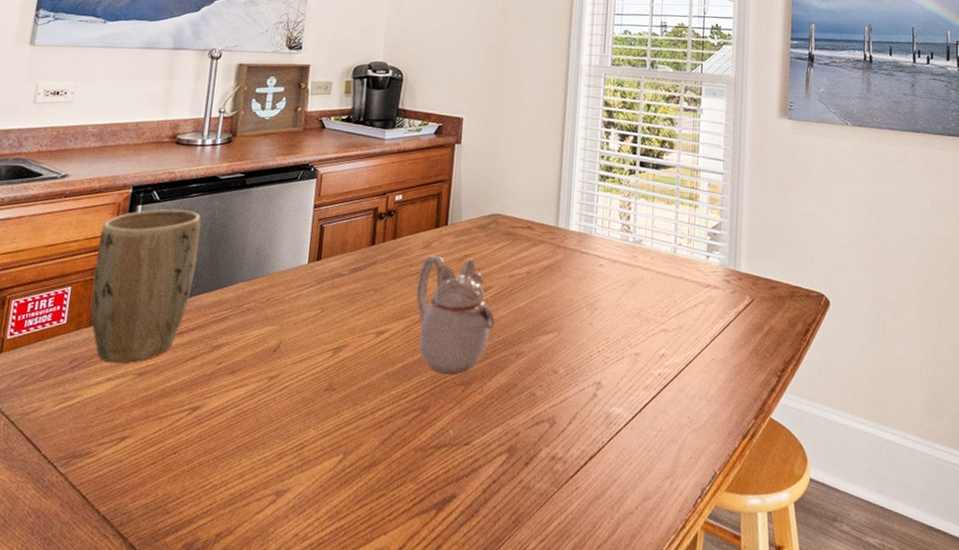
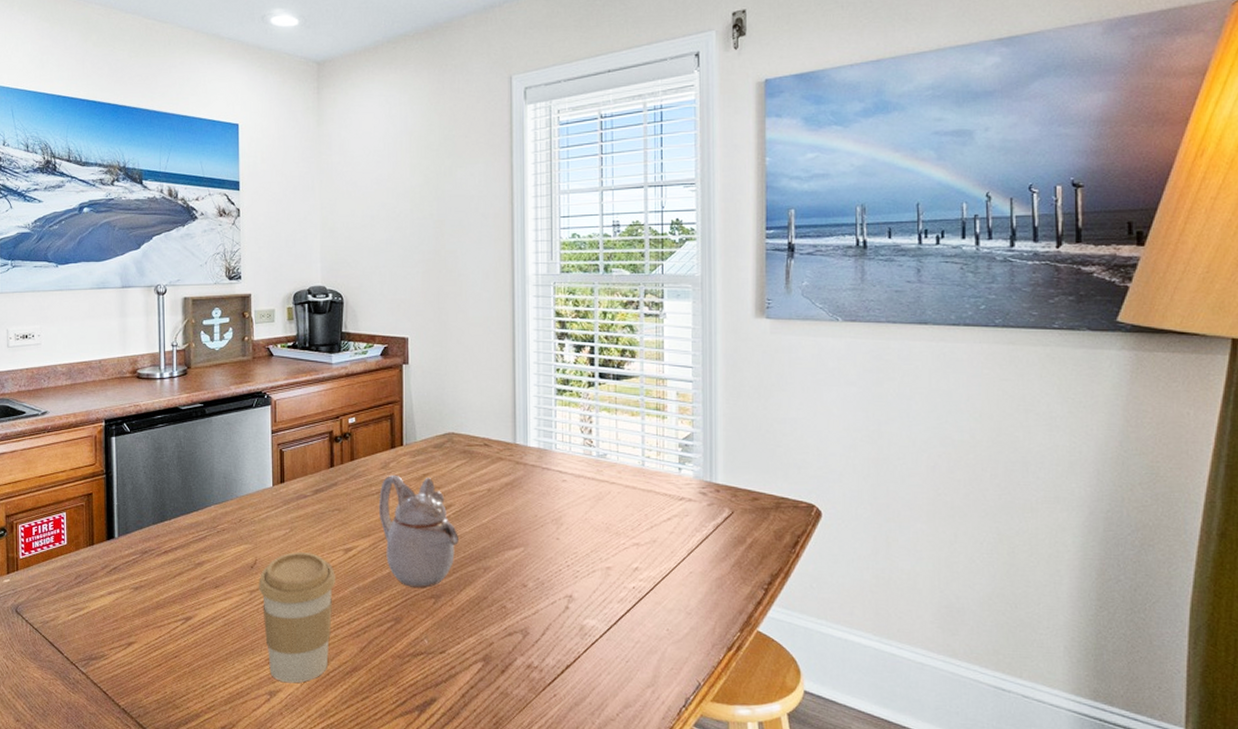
plant pot: present [91,209,201,364] -> none [83,439,171,580]
coffee cup: none [279,335,364,481] -> present [259,552,335,683]

